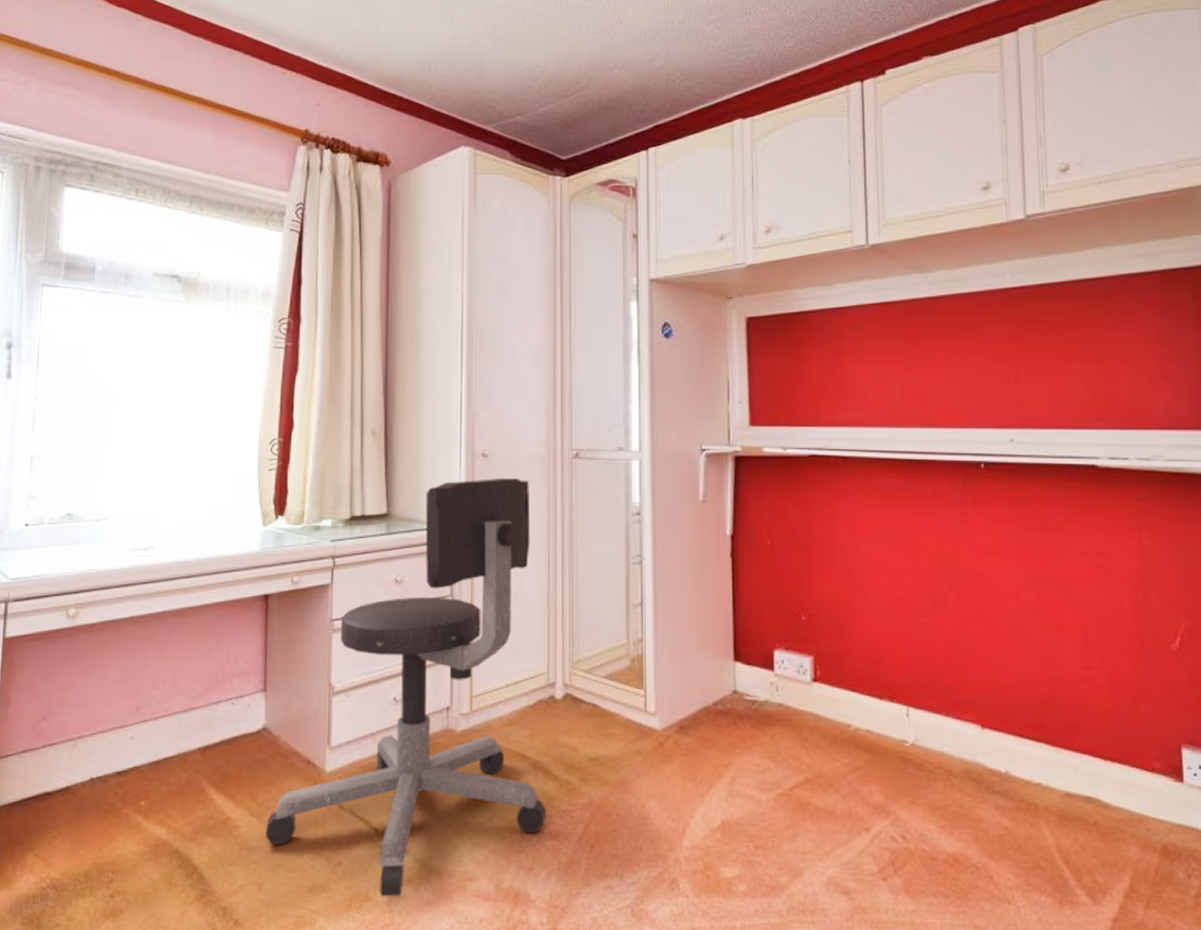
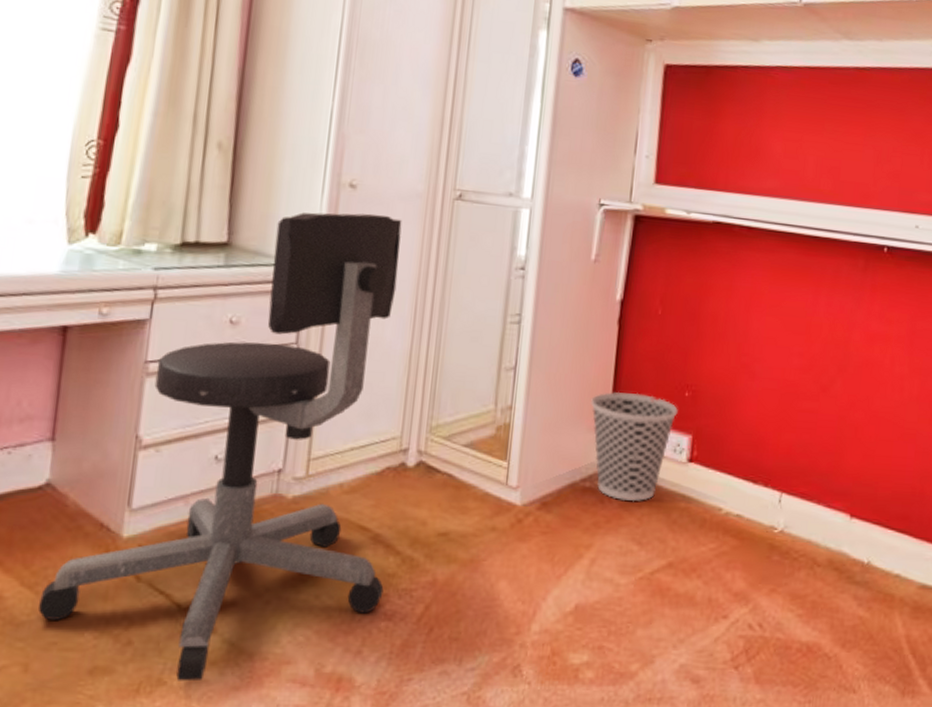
wastebasket: none [713,619,797,722] -> present [589,391,678,502]

